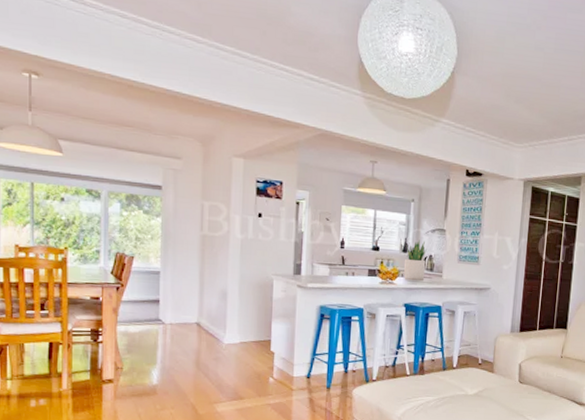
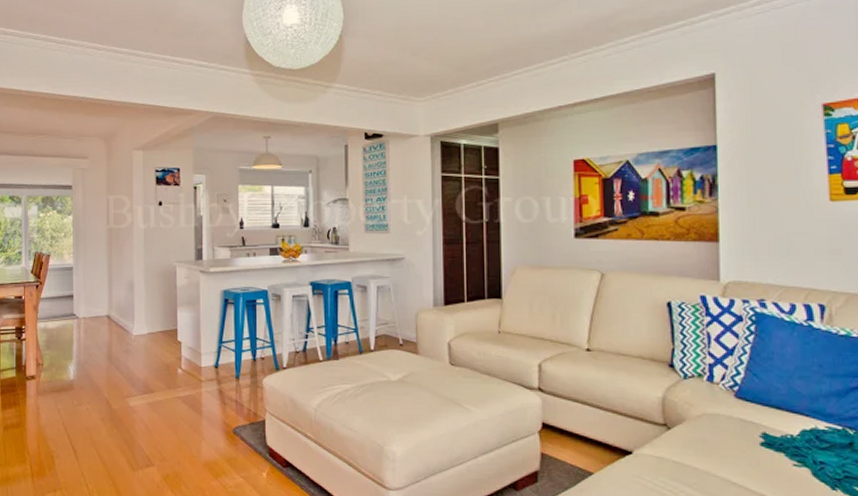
planter: present [403,239,427,282] -> none [306,212,330,257]

